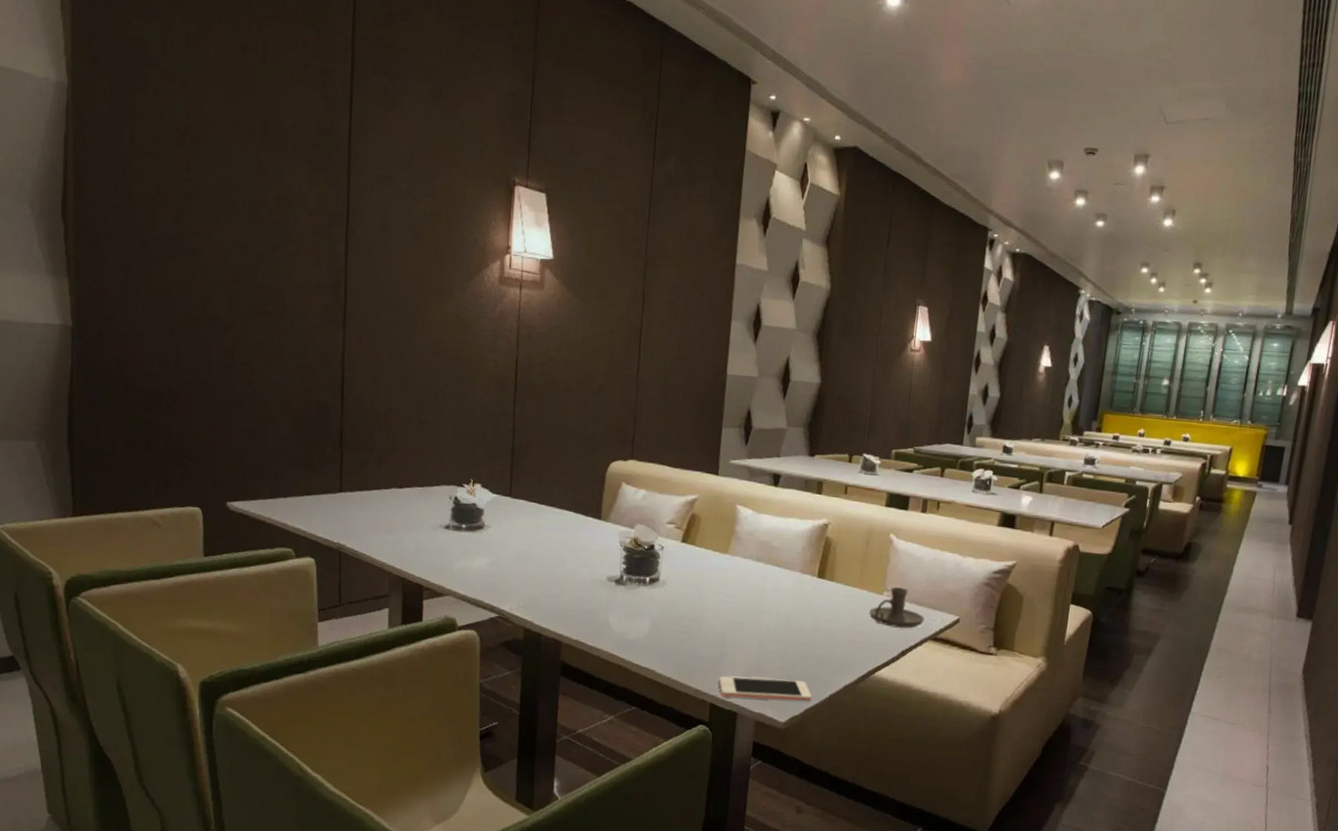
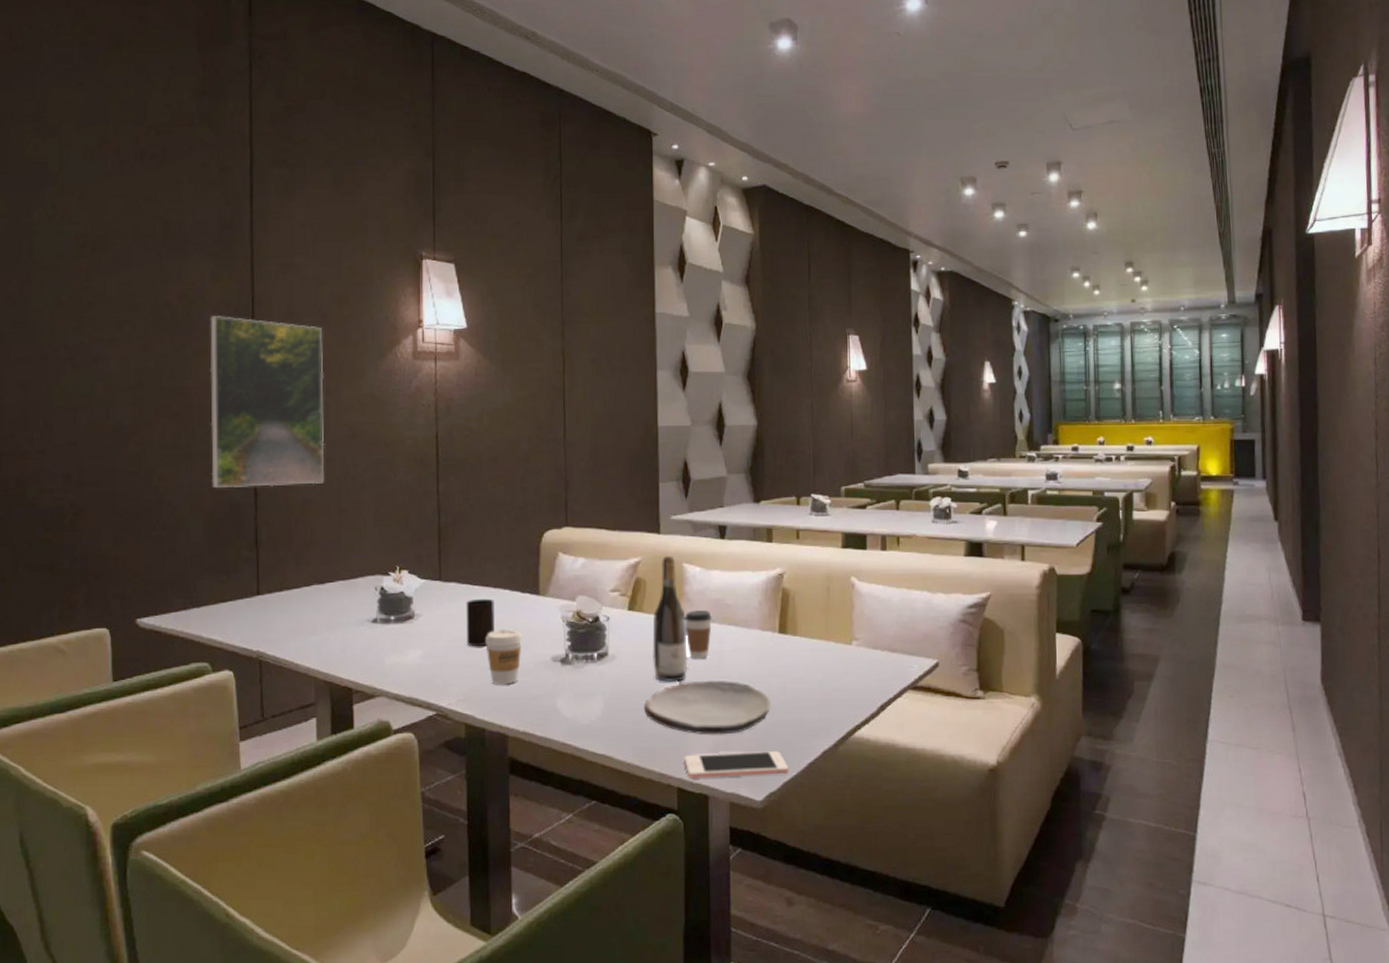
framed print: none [300,219,414,395] -> present [209,315,325,488]
cup: none [531,517,559,561] -> present [466,598,495,647]
coffee cup: none [547,547,582,597] -> present [485,629,522,685]
plate: none [686,612,804,662] -> present [643,680,772,735]
wine bottle: none [699,496,734,611] -> present [652,556,688,682]
coffee cup: none [732,548,758,593] -> present [685,609,712,659]
candle holder: present [869,587,924,629] -> none [839,635,900,681]

